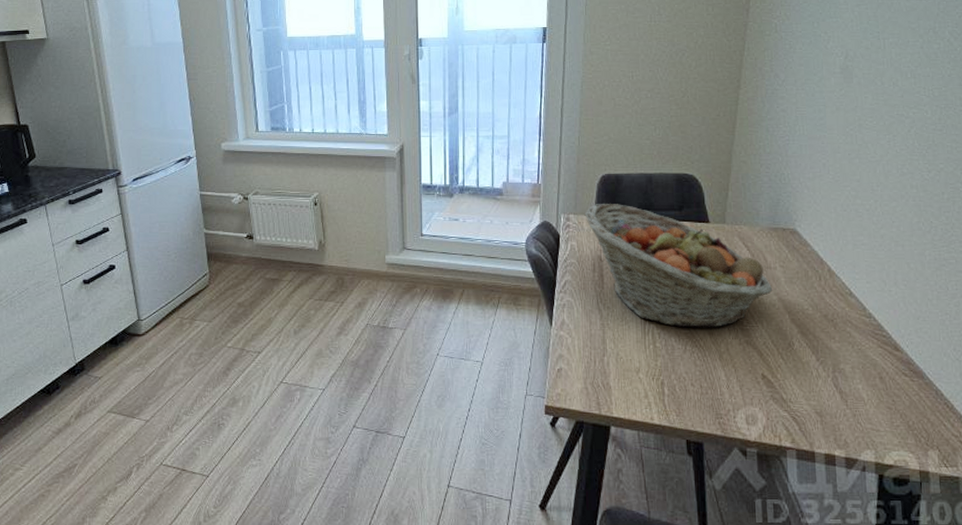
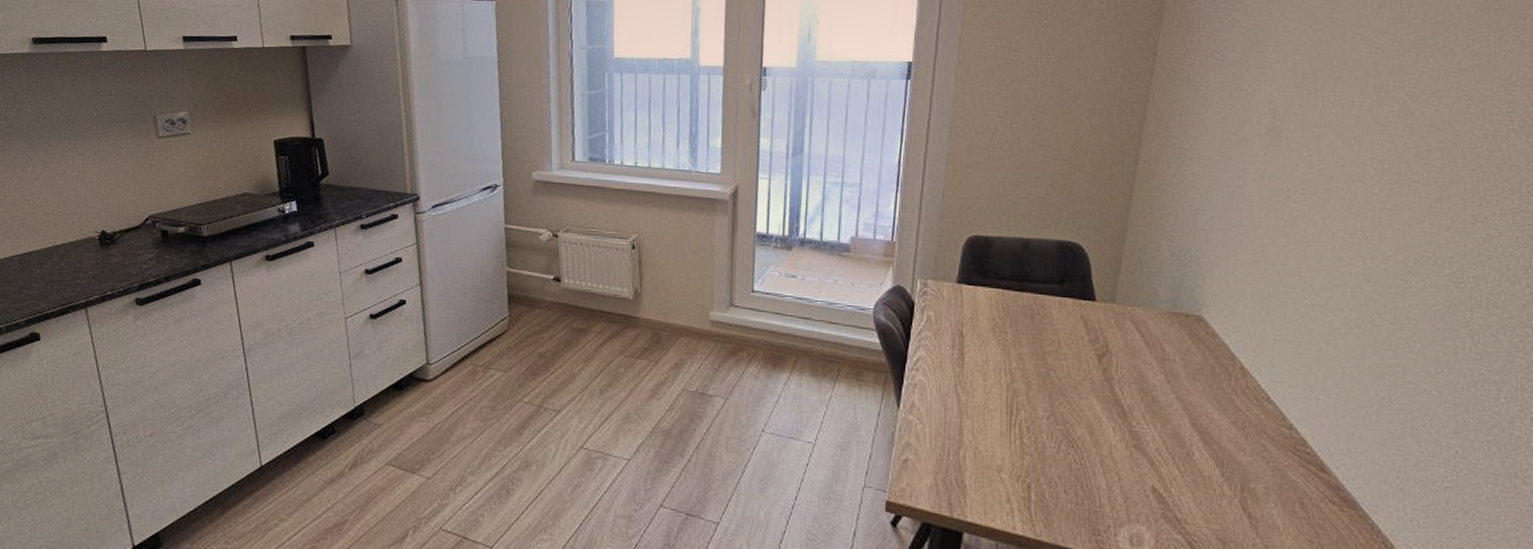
fruit basket: present [584,203,773,328] -> none [945,269,1171,427]

